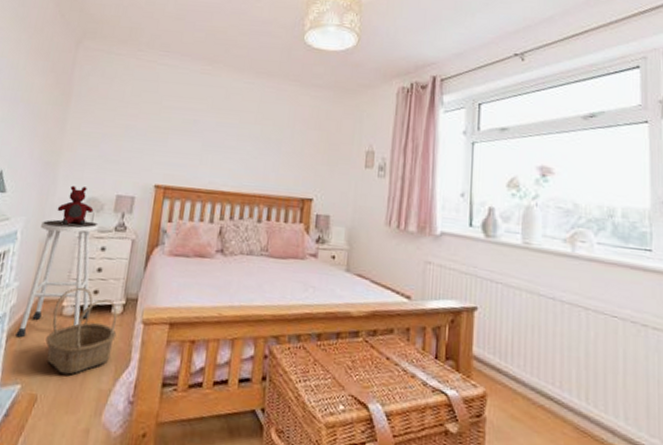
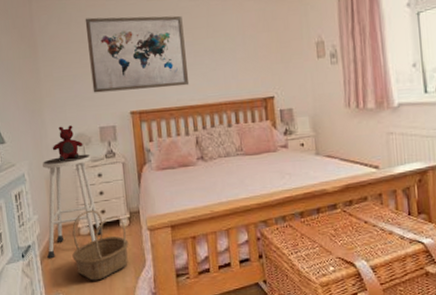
wall art: none [119,77,233,169] -> present [85,16,190,93]

